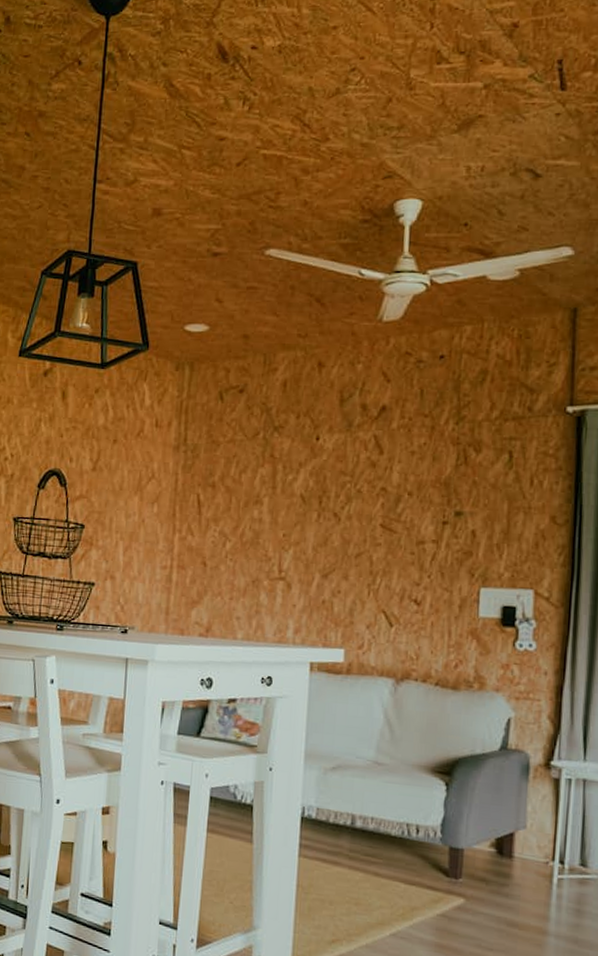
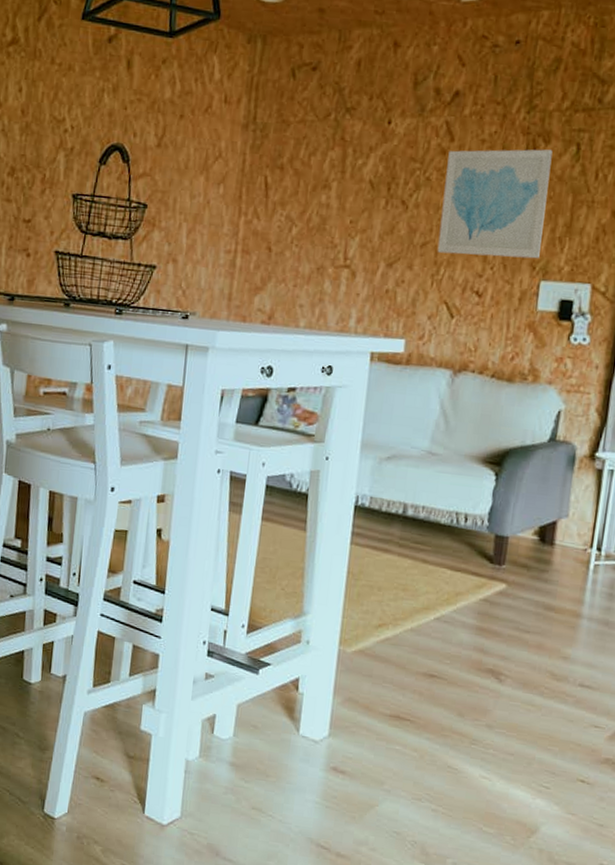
wall art: none [372,458,484,566] -> present [437,149,553,259]

